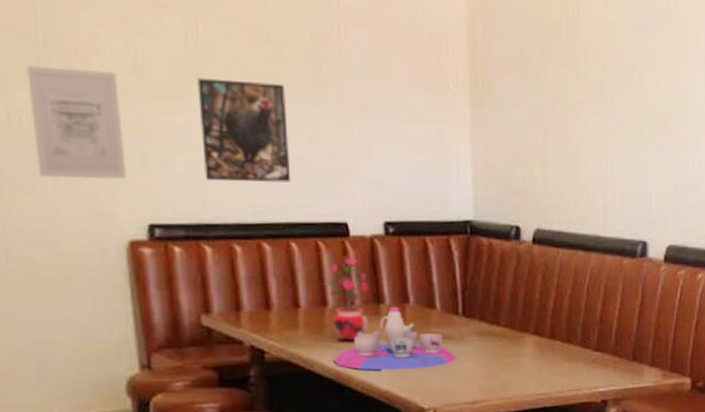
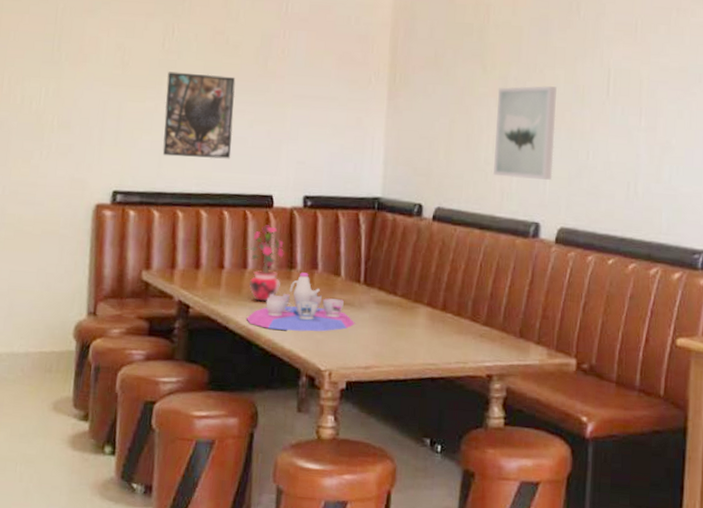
wall art: present [27,65,127,180] -> none [37,61,107,153]
wall art: none [595,91,659,195] -> present [493,86,557,180]

